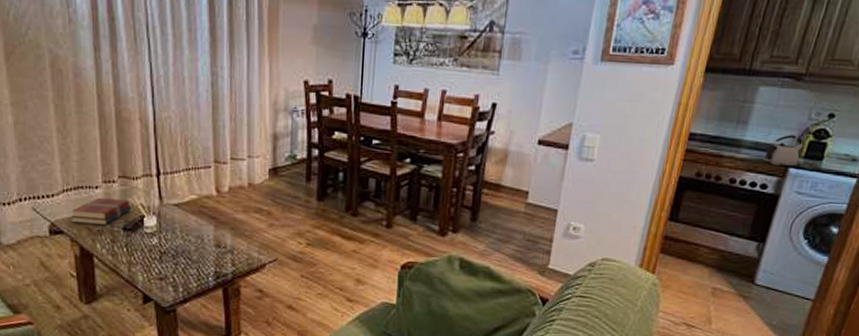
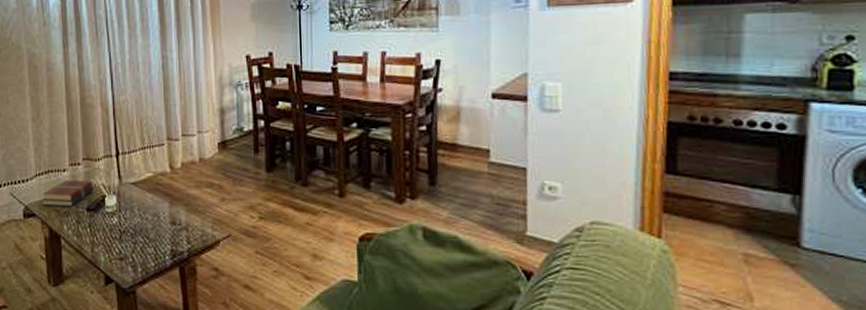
kettle: present [763,135,803,166] -> none [772,64,822,100]

